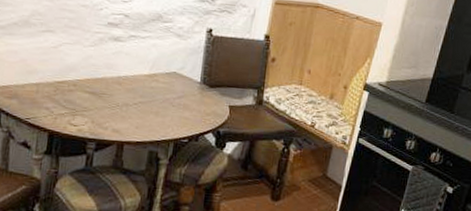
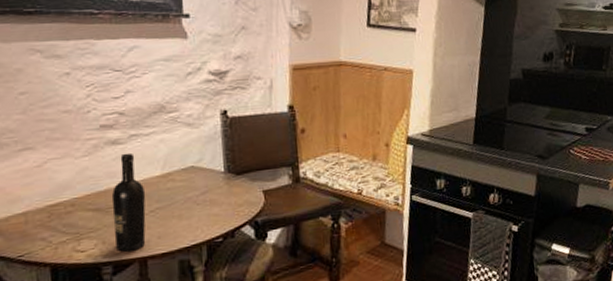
wine bottle: none [102,50,134,134] -> present [111,153,146,252]

